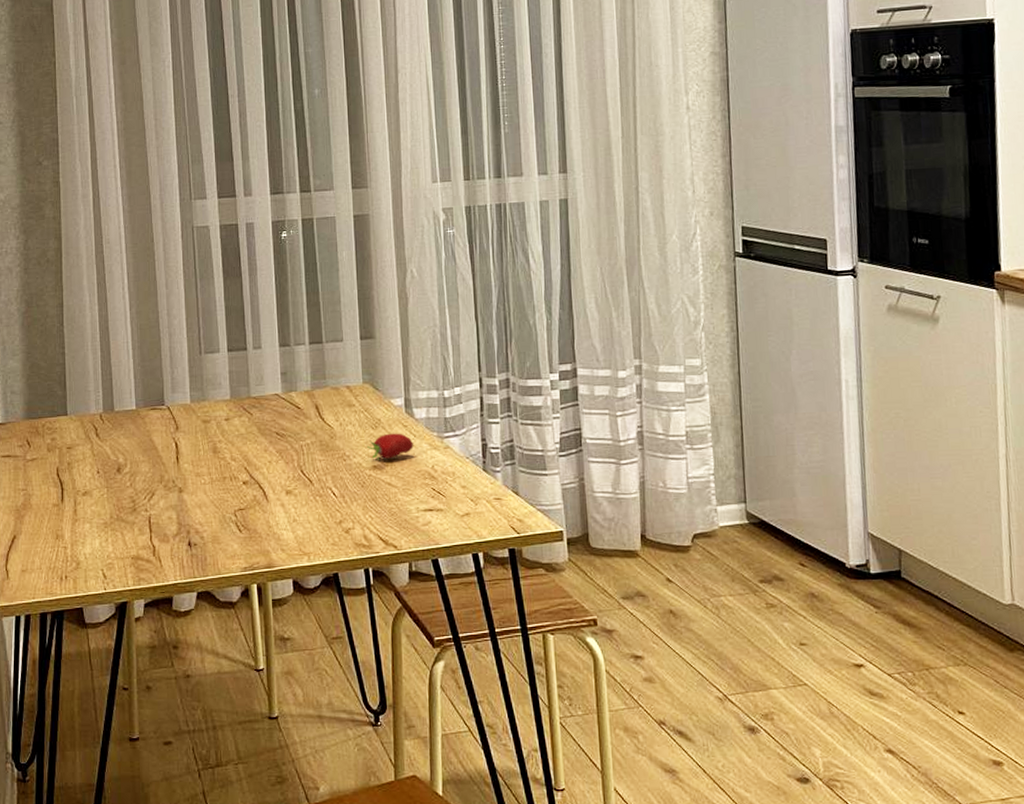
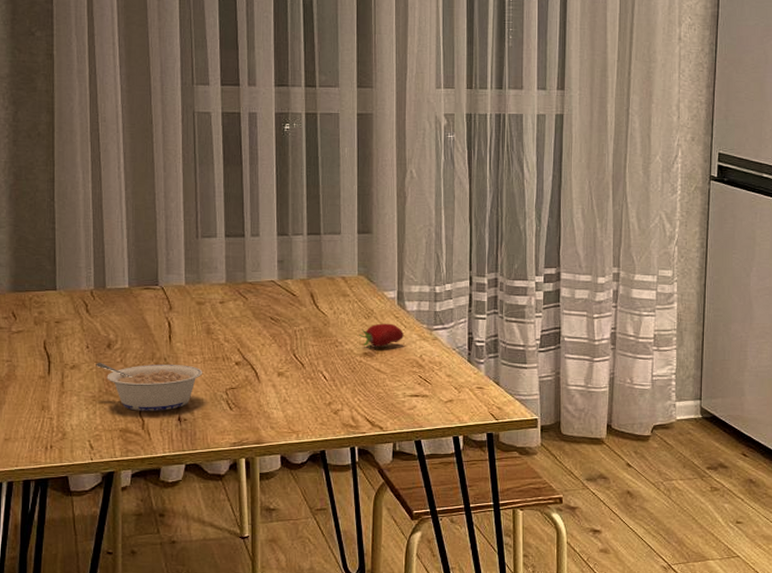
legume: none [106,486,211,537] -> present [96,362,203,411]

